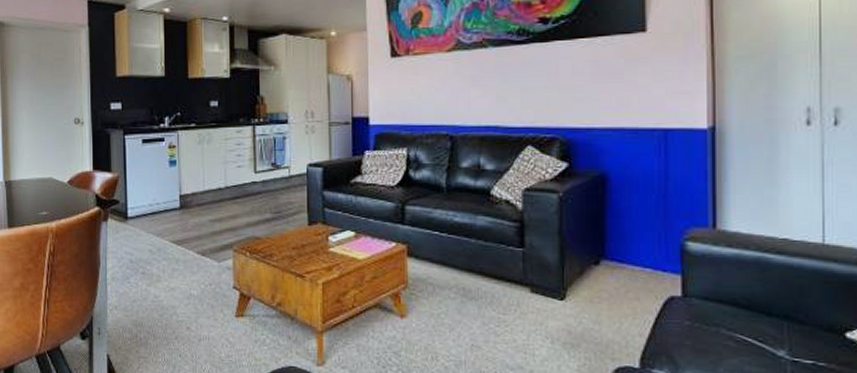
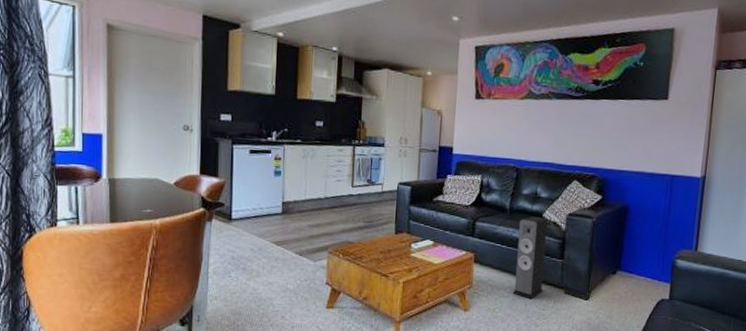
speaker: none [461,194,501,301] -> present [512,216,548,299]

